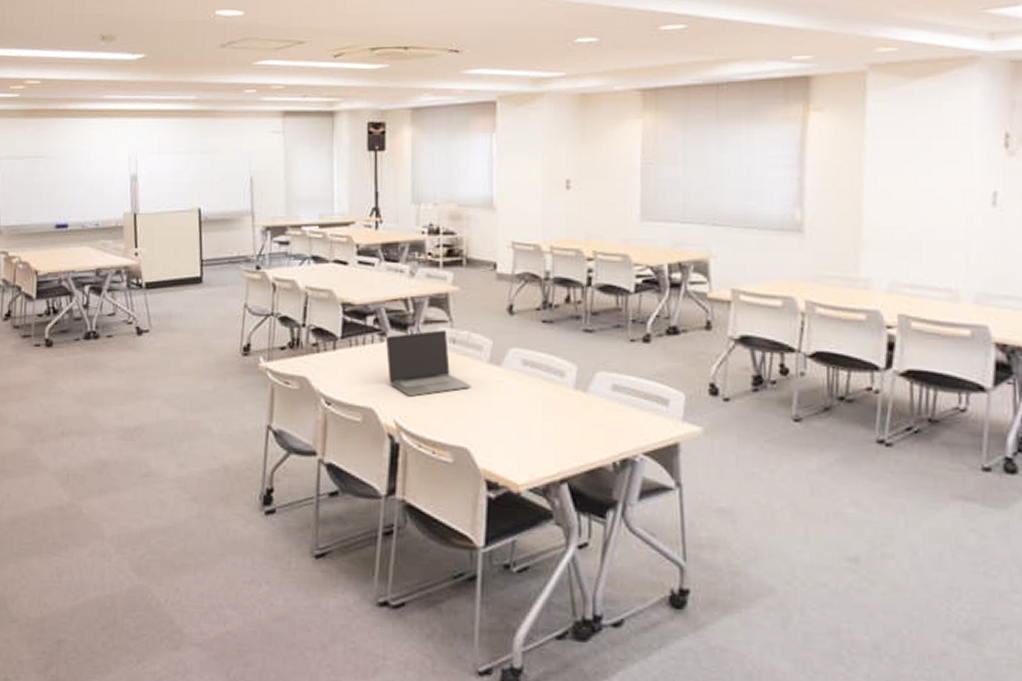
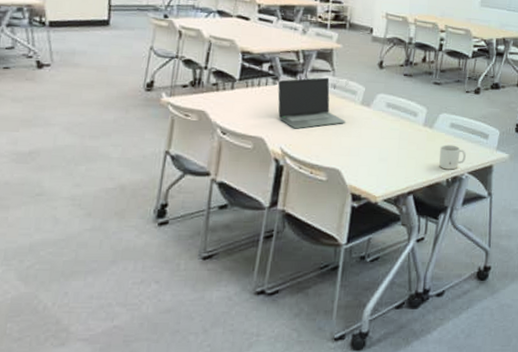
mug: none [599,414,638,450] -> present [439,144,466,170]

